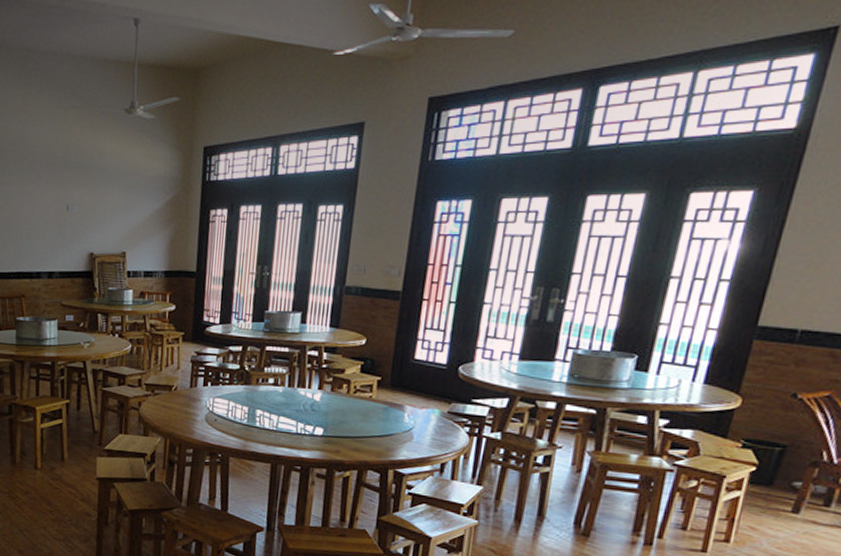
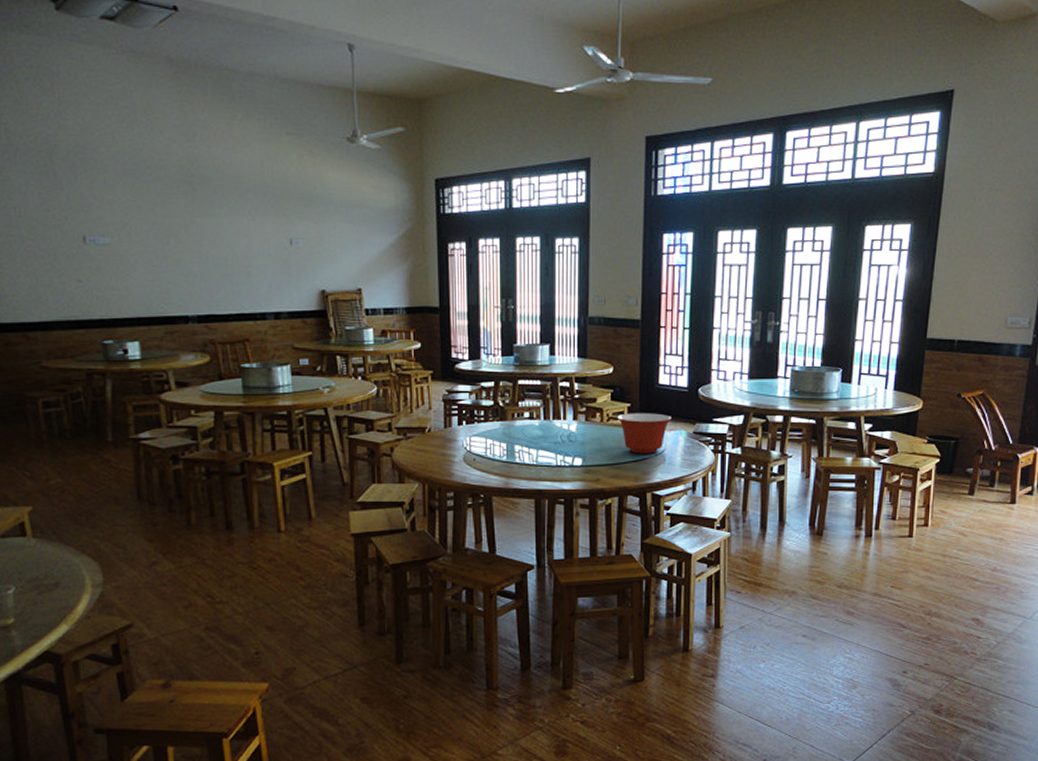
mixing bowl: none [365,387,425,431] -> present [617,413,672,454]

